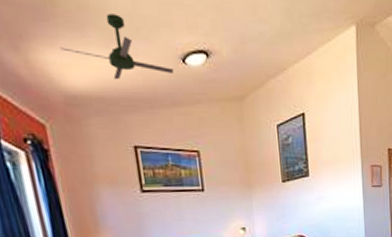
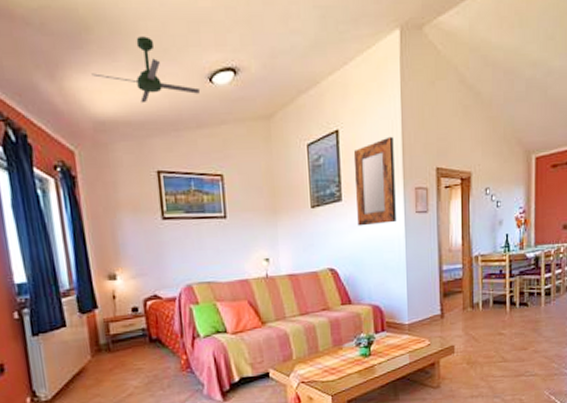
home mirror: none [318,120,356,199] -> present [353,136,396,226]

